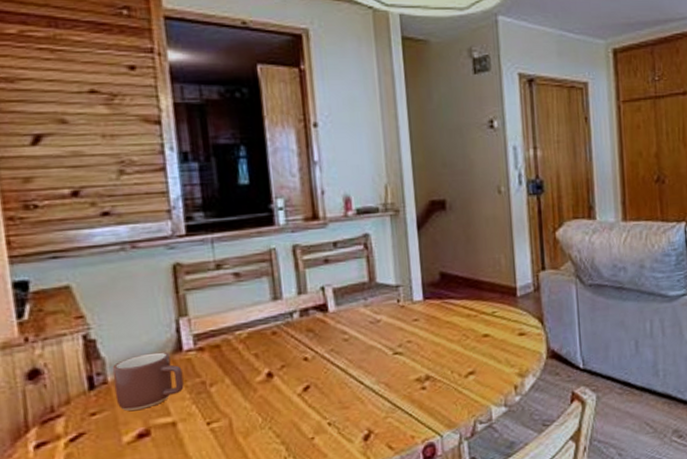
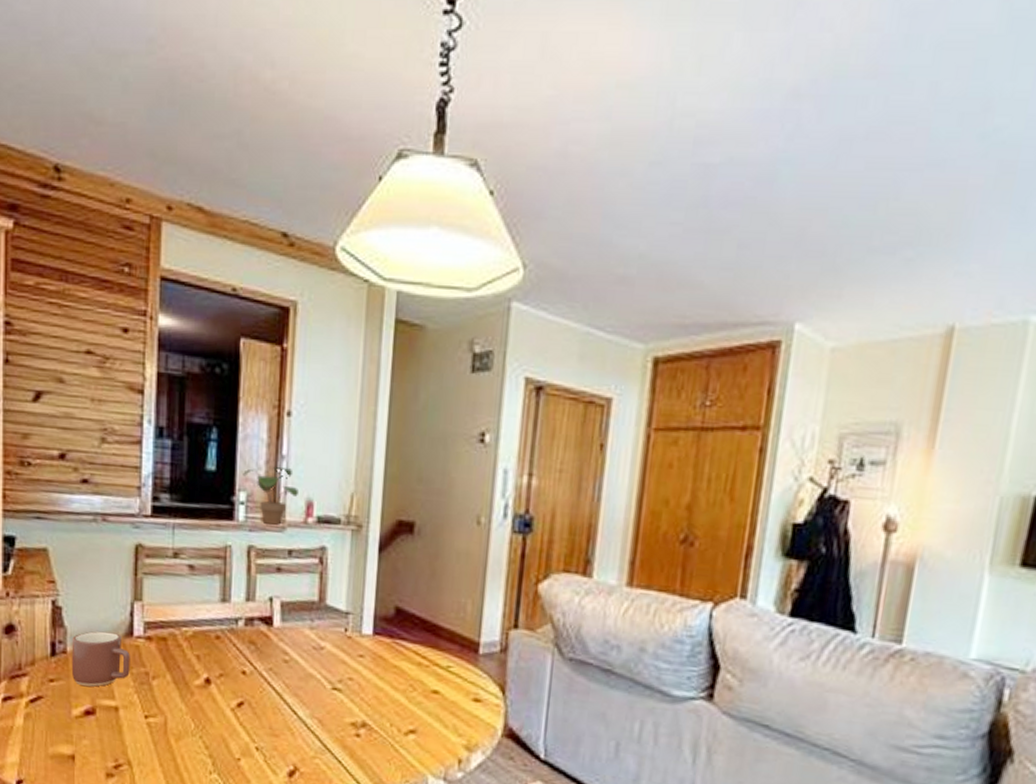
potted plant: none [277,172,335,225] -> present [243,467,298,526]

